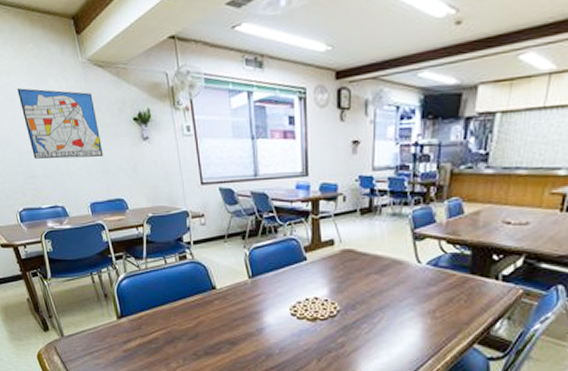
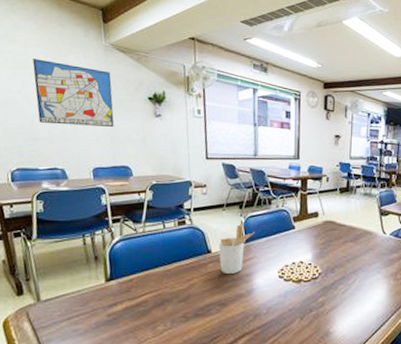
utensil holder: none [222,257,261,312] -> present [218,224,255,275]

